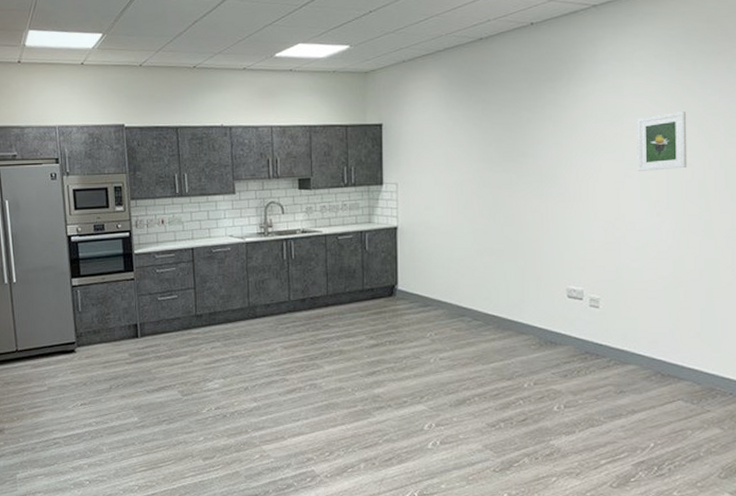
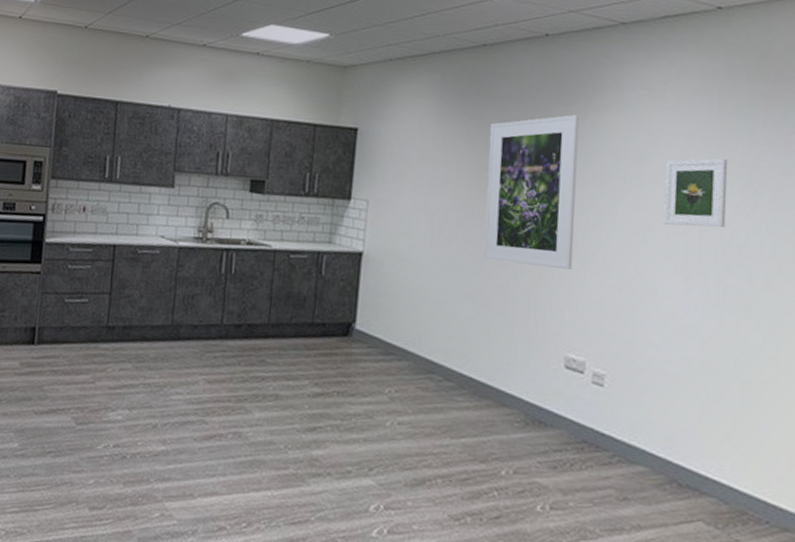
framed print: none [491,89,567,220] -> present [484,114,580,270]

